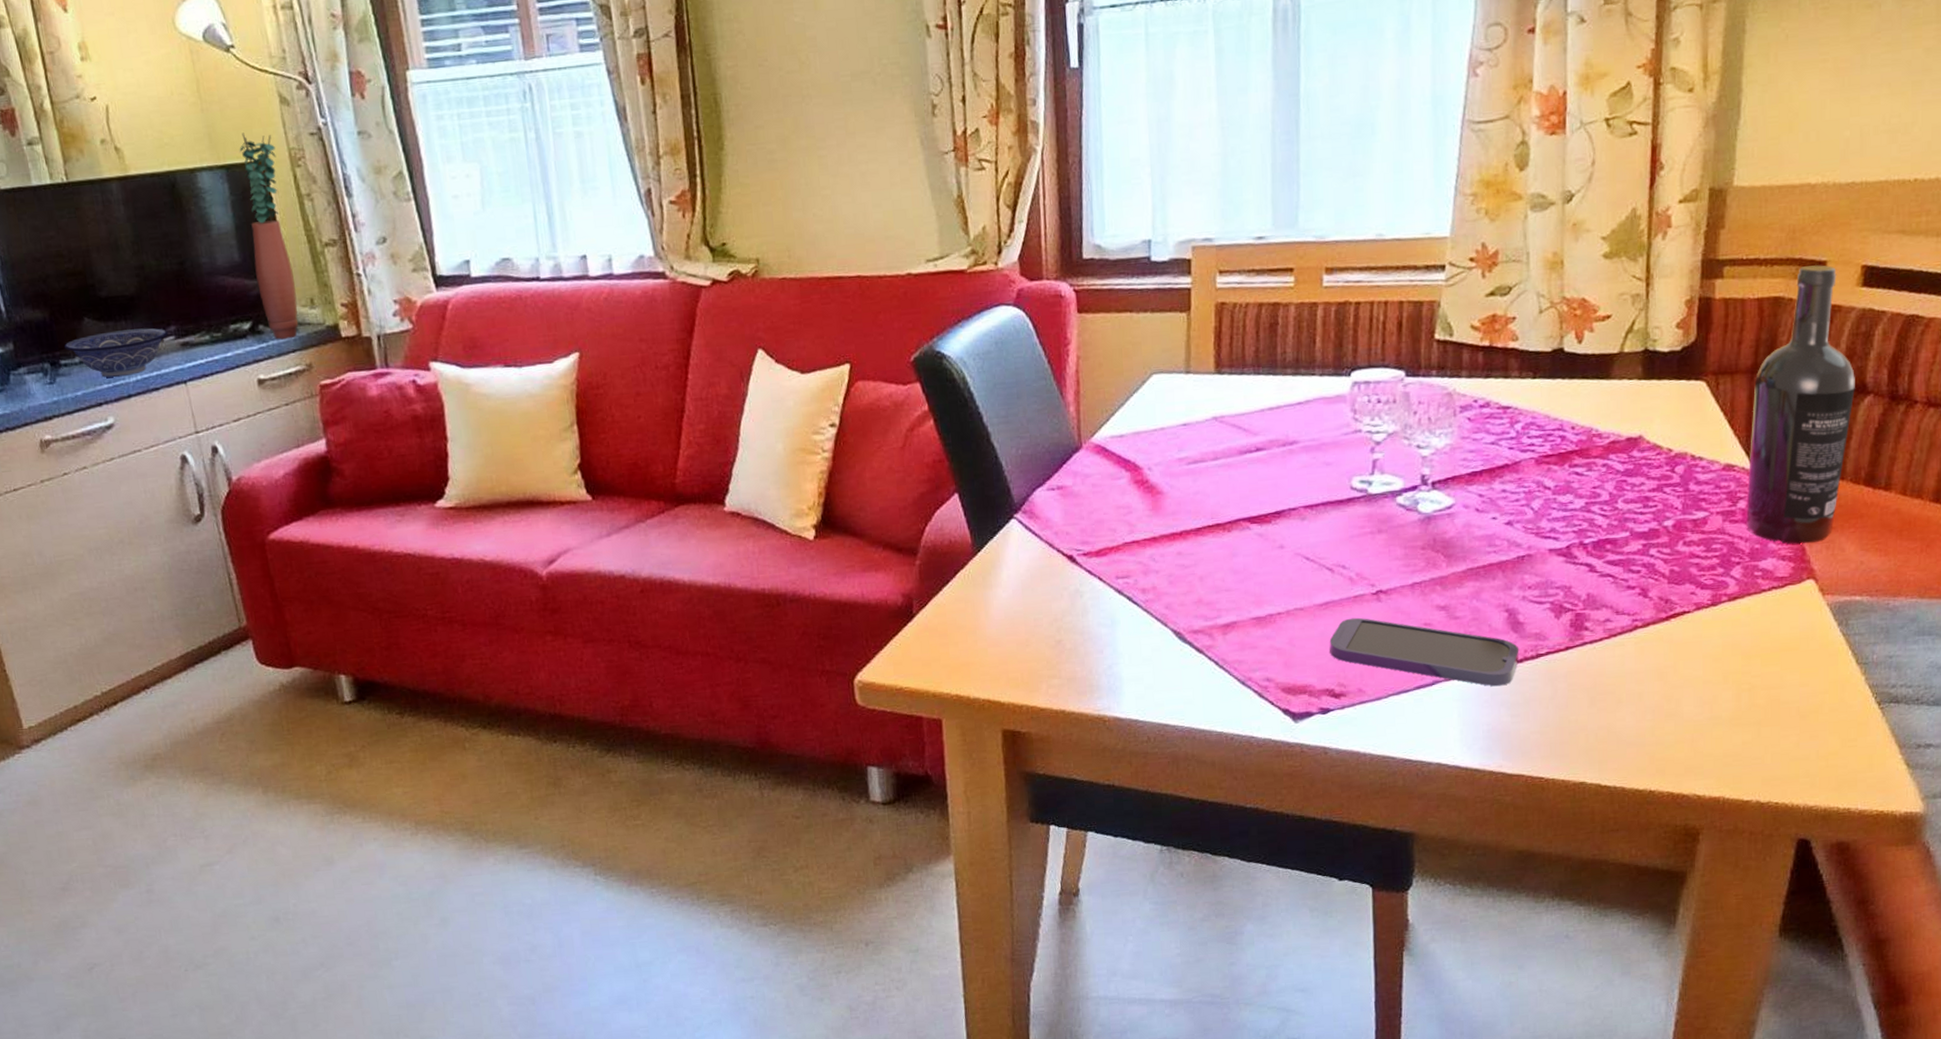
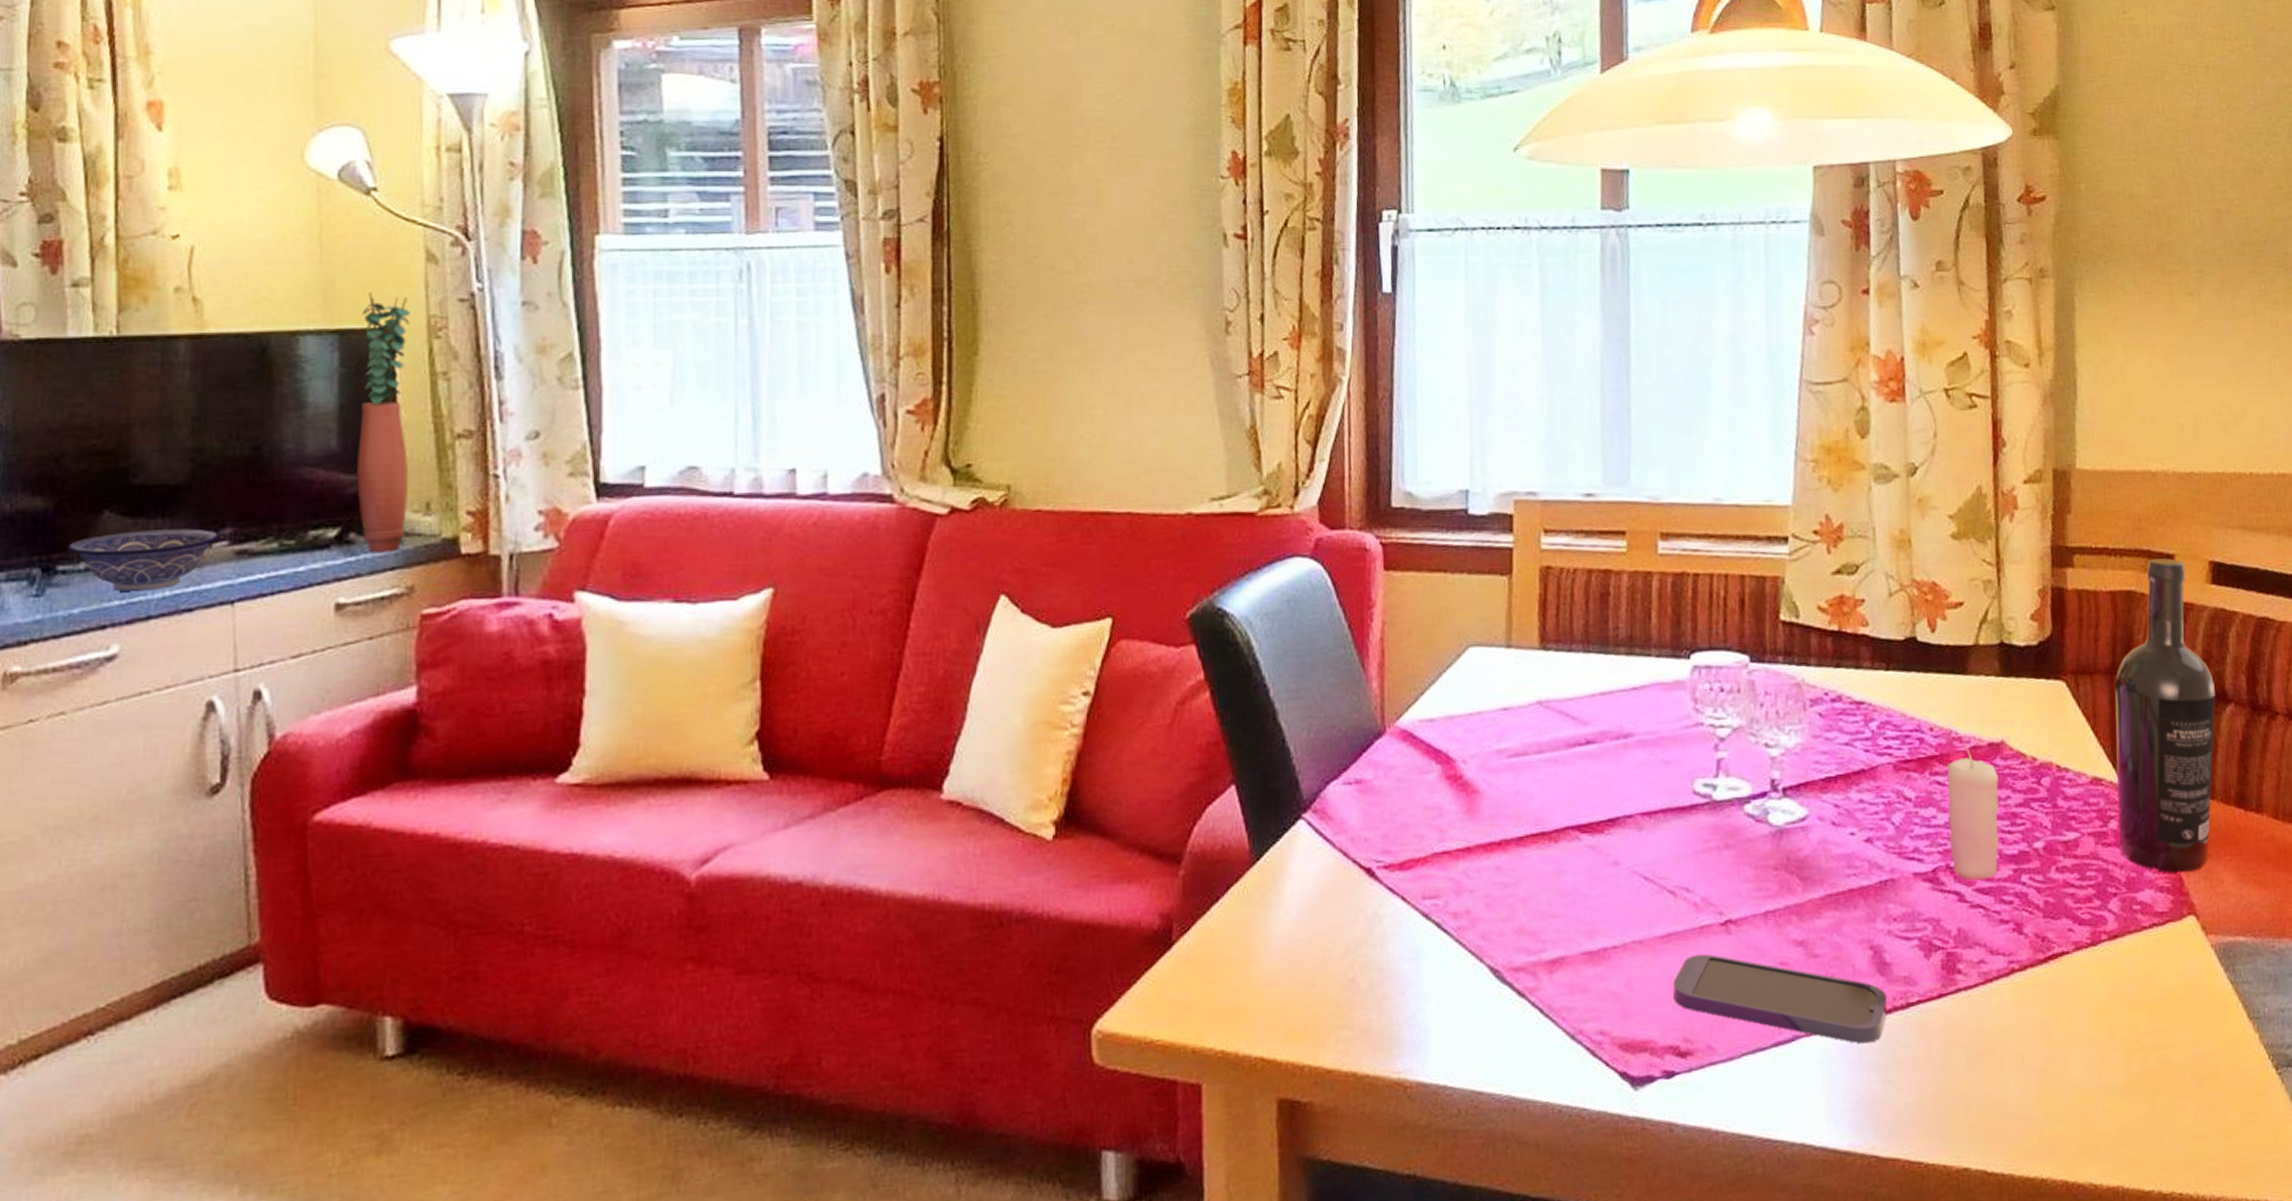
candle: none [1584,438,1635,554] -> present [1946,742,2000,881]

